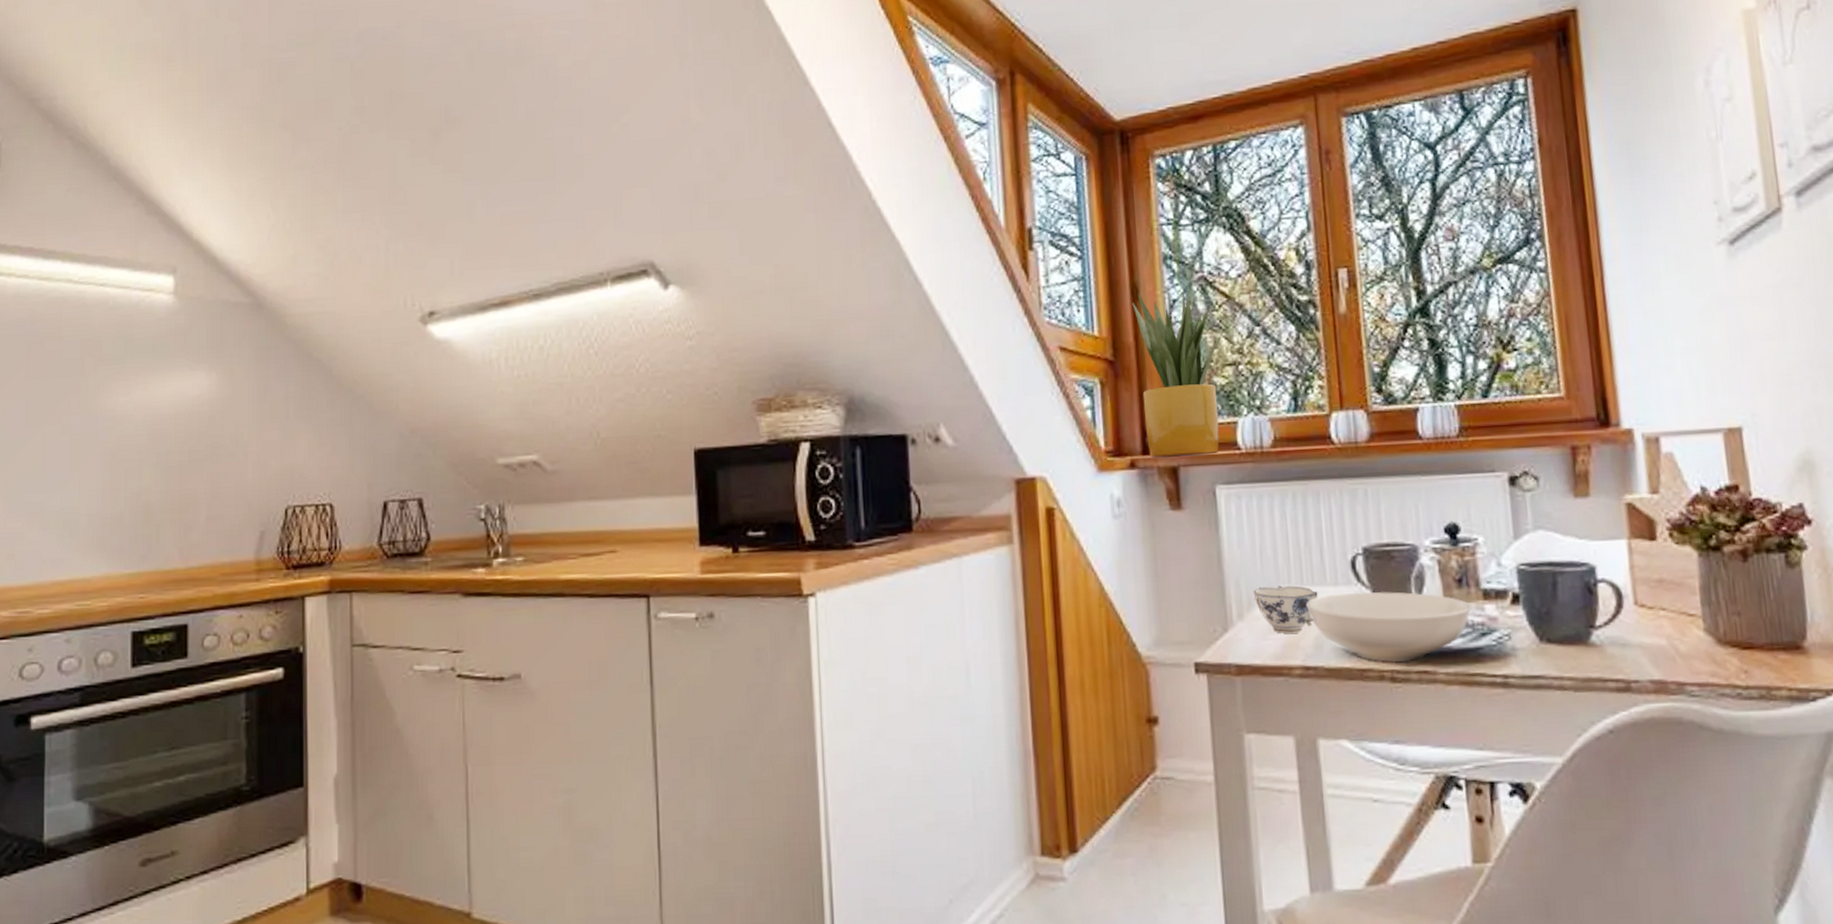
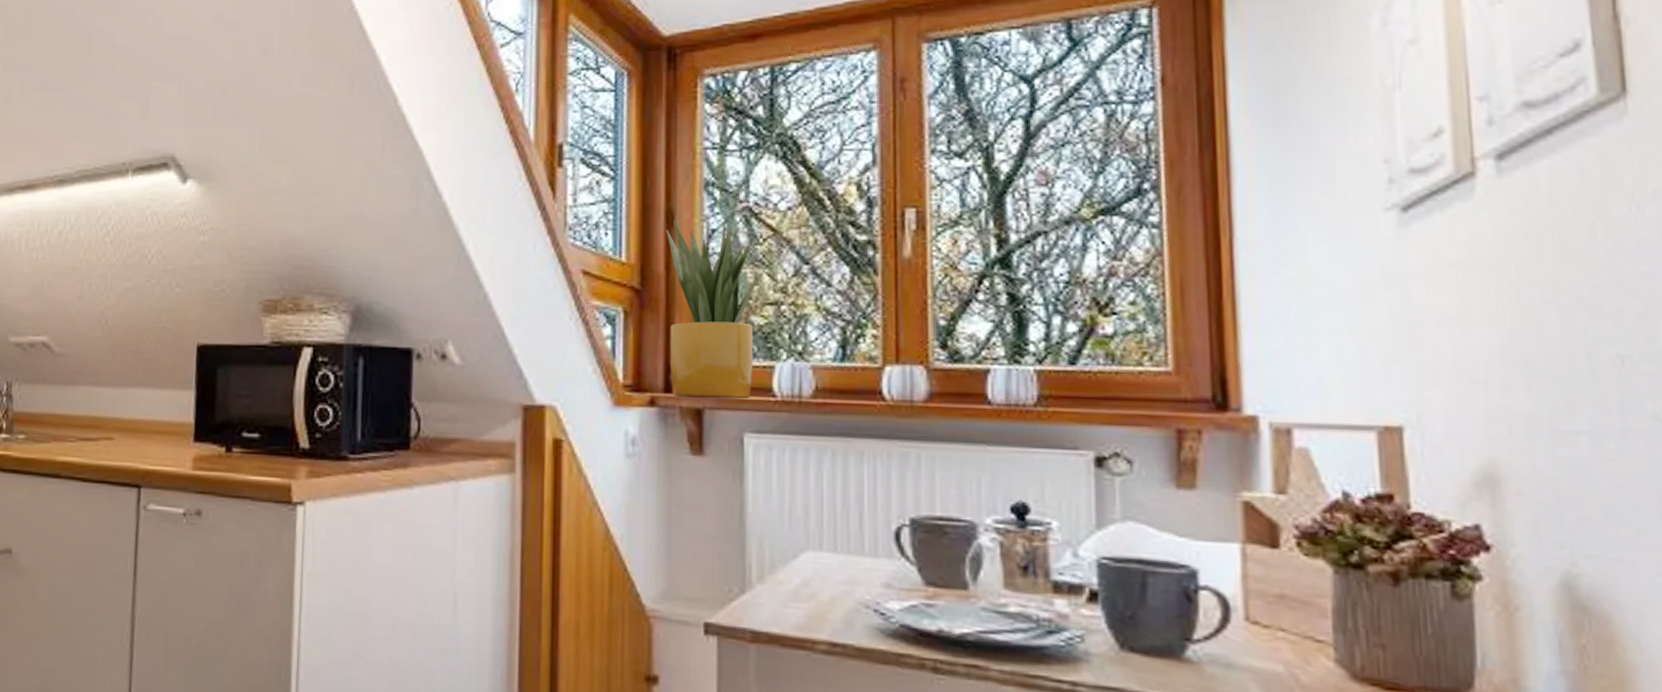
teacup: present [1253,585,1318,634] -> none [778,549,853,605]
bowl: present [1307,592,1472,662] -> none [839,566,1037,652]

